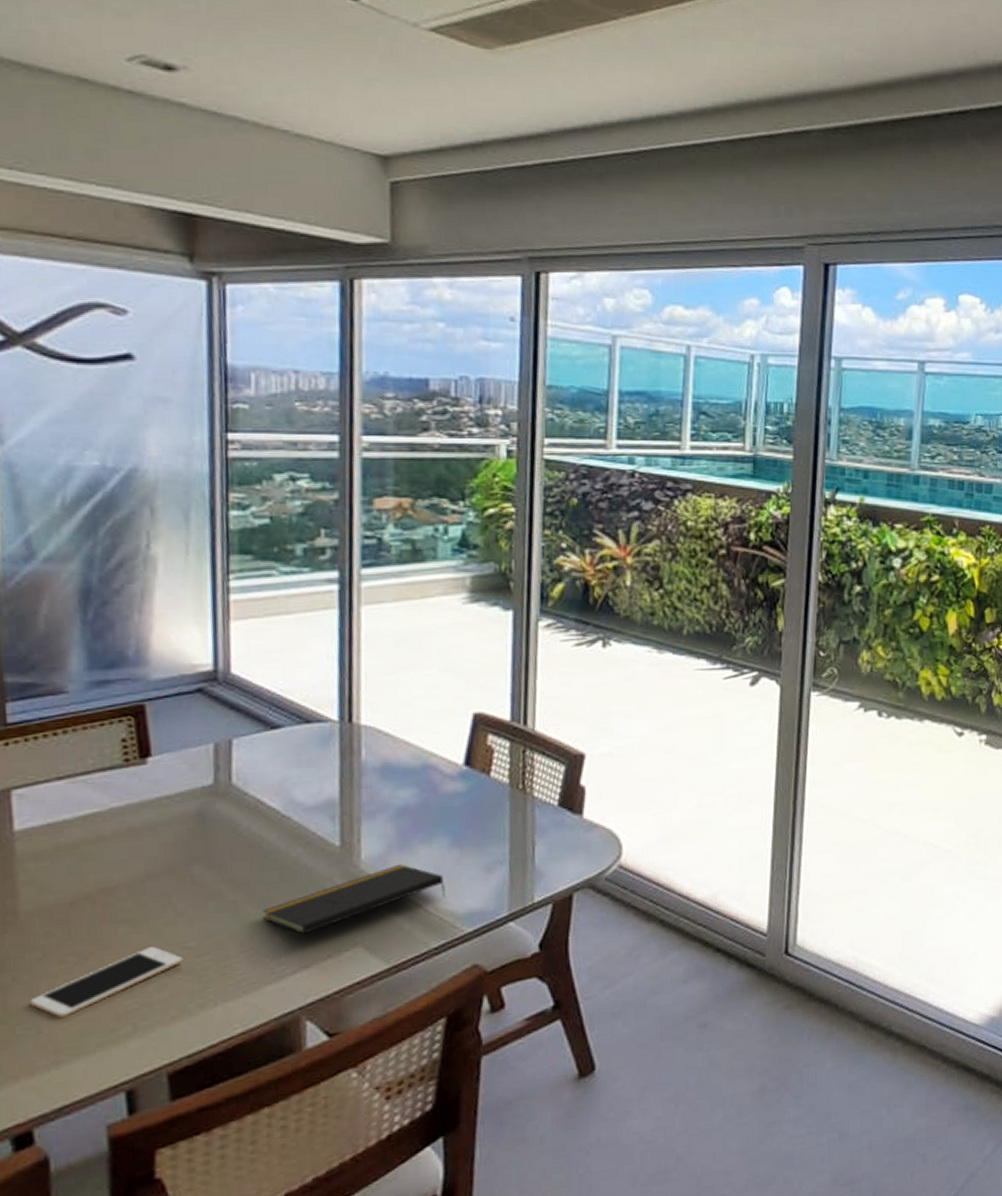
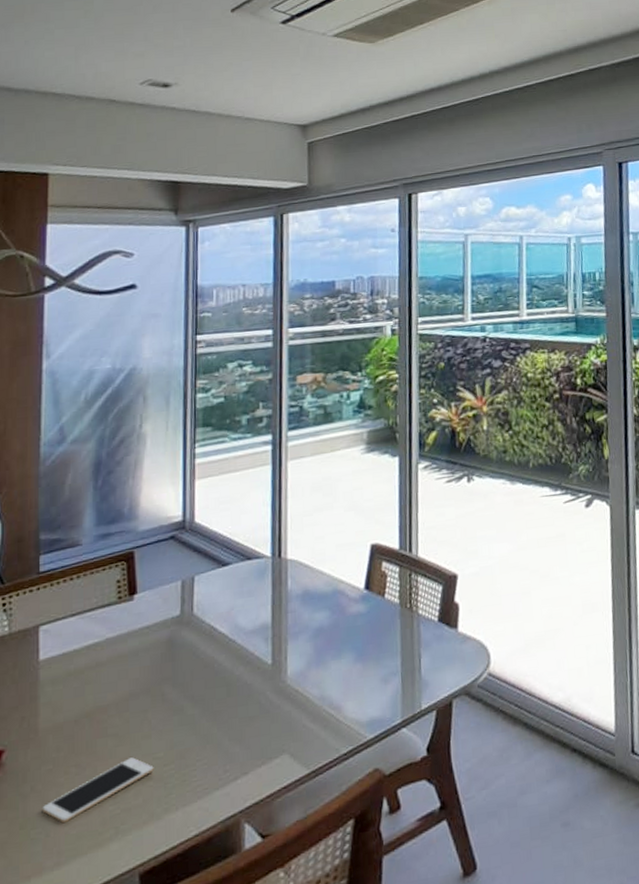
notepad: present [261,864,445,934] -> none [213,678,352,744]

